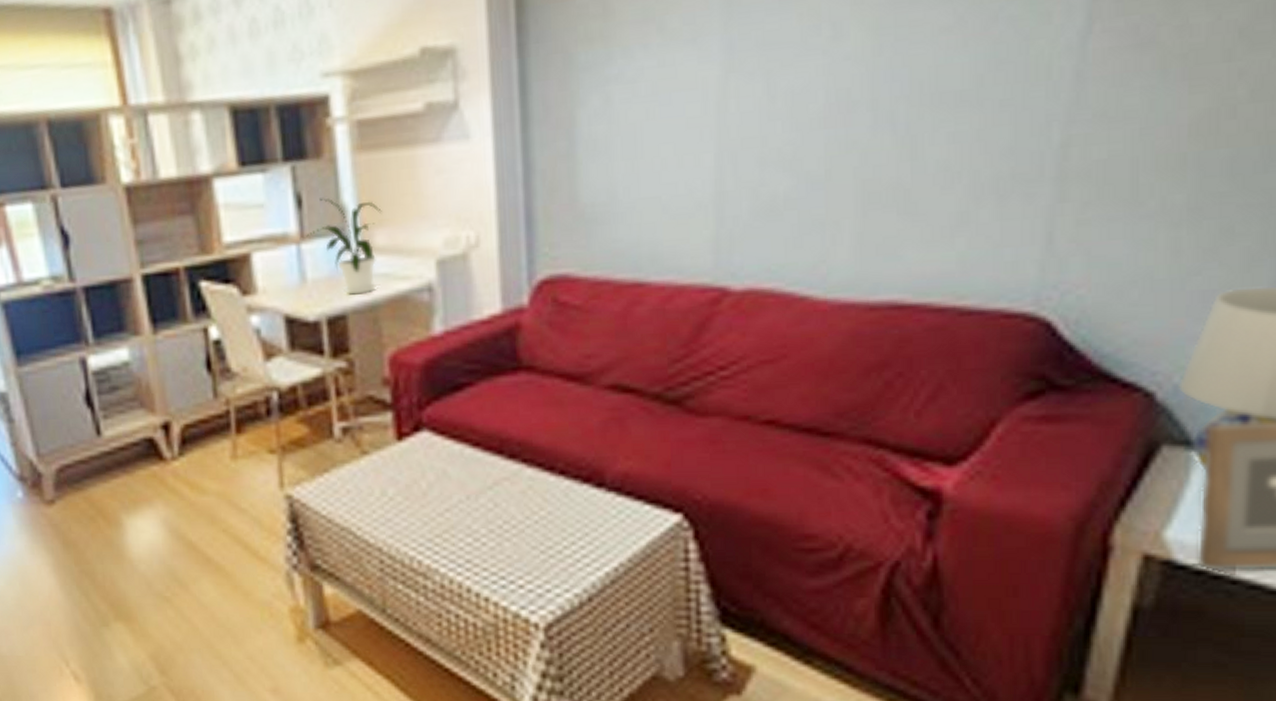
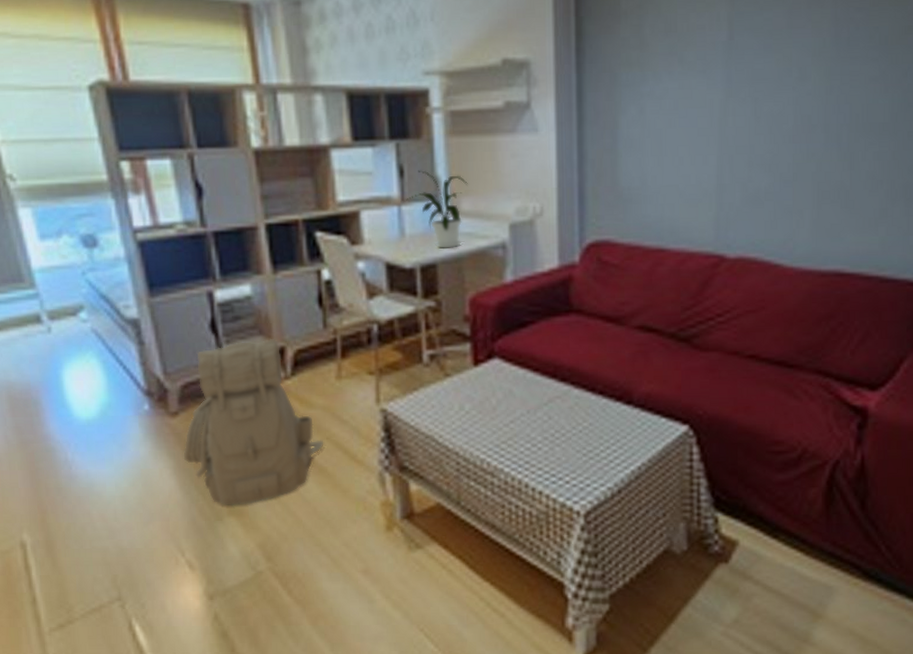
backpack: none [62,411,221,609] -> present [183,338,324,505]

